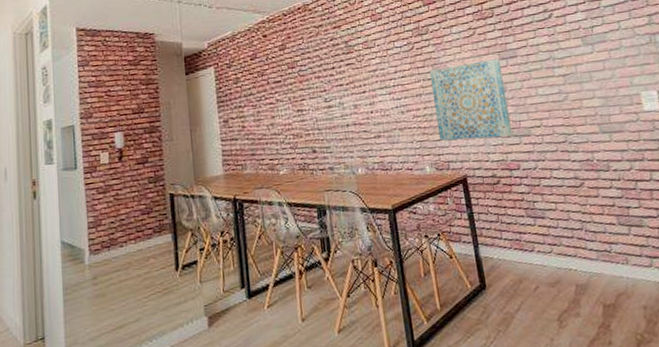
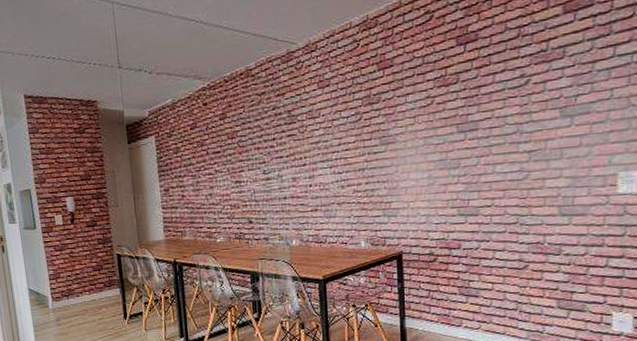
wall art: present [430,58,513,141] -> none [377,131,458,217]

